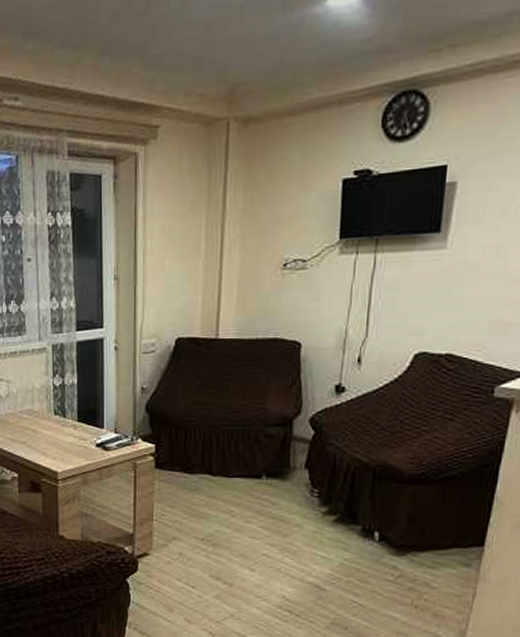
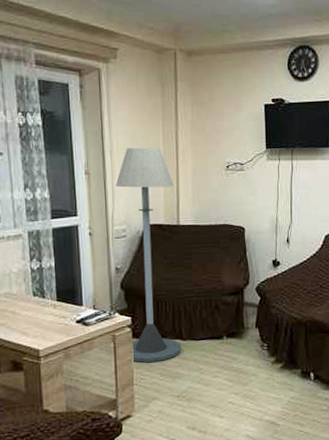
floor lamp: none [147,244,215,497] -> present [115,148,182,362]

